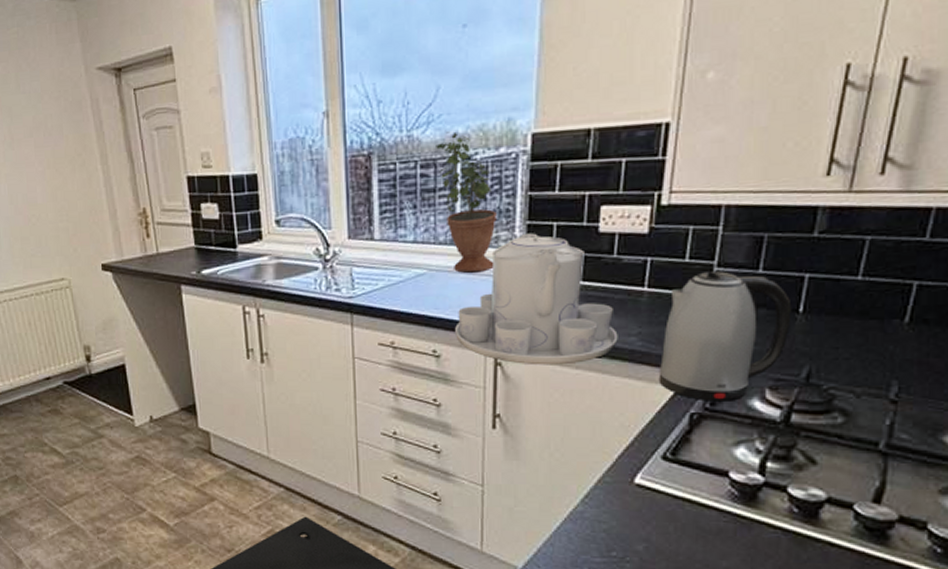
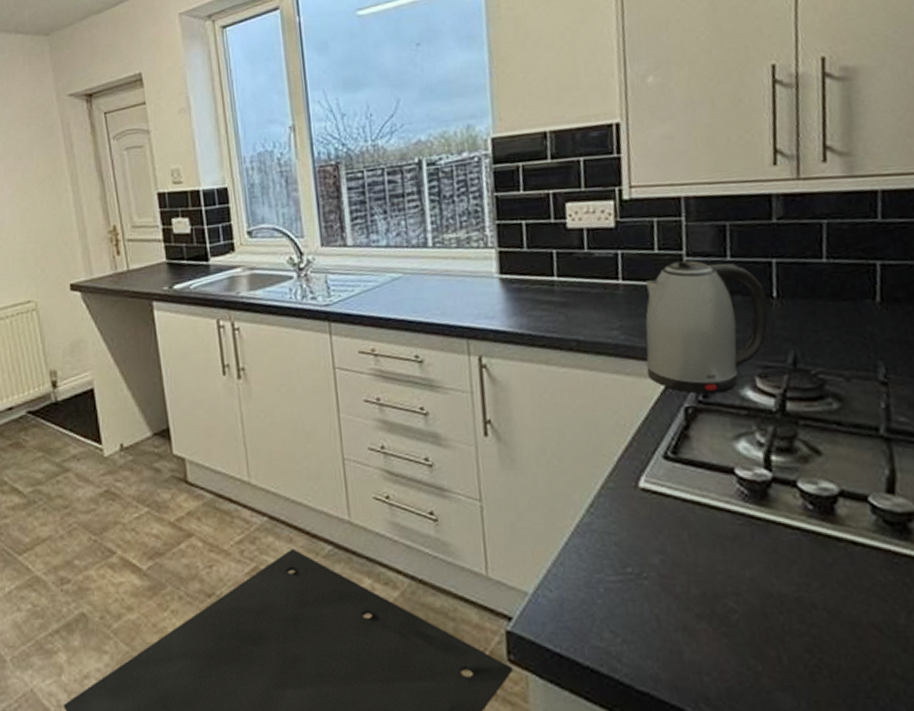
potted plant: present [436,132,497,274] -> none [400,140,469,276]
tea set: present [455,233,618,366] -> none [436,232,601,366]

